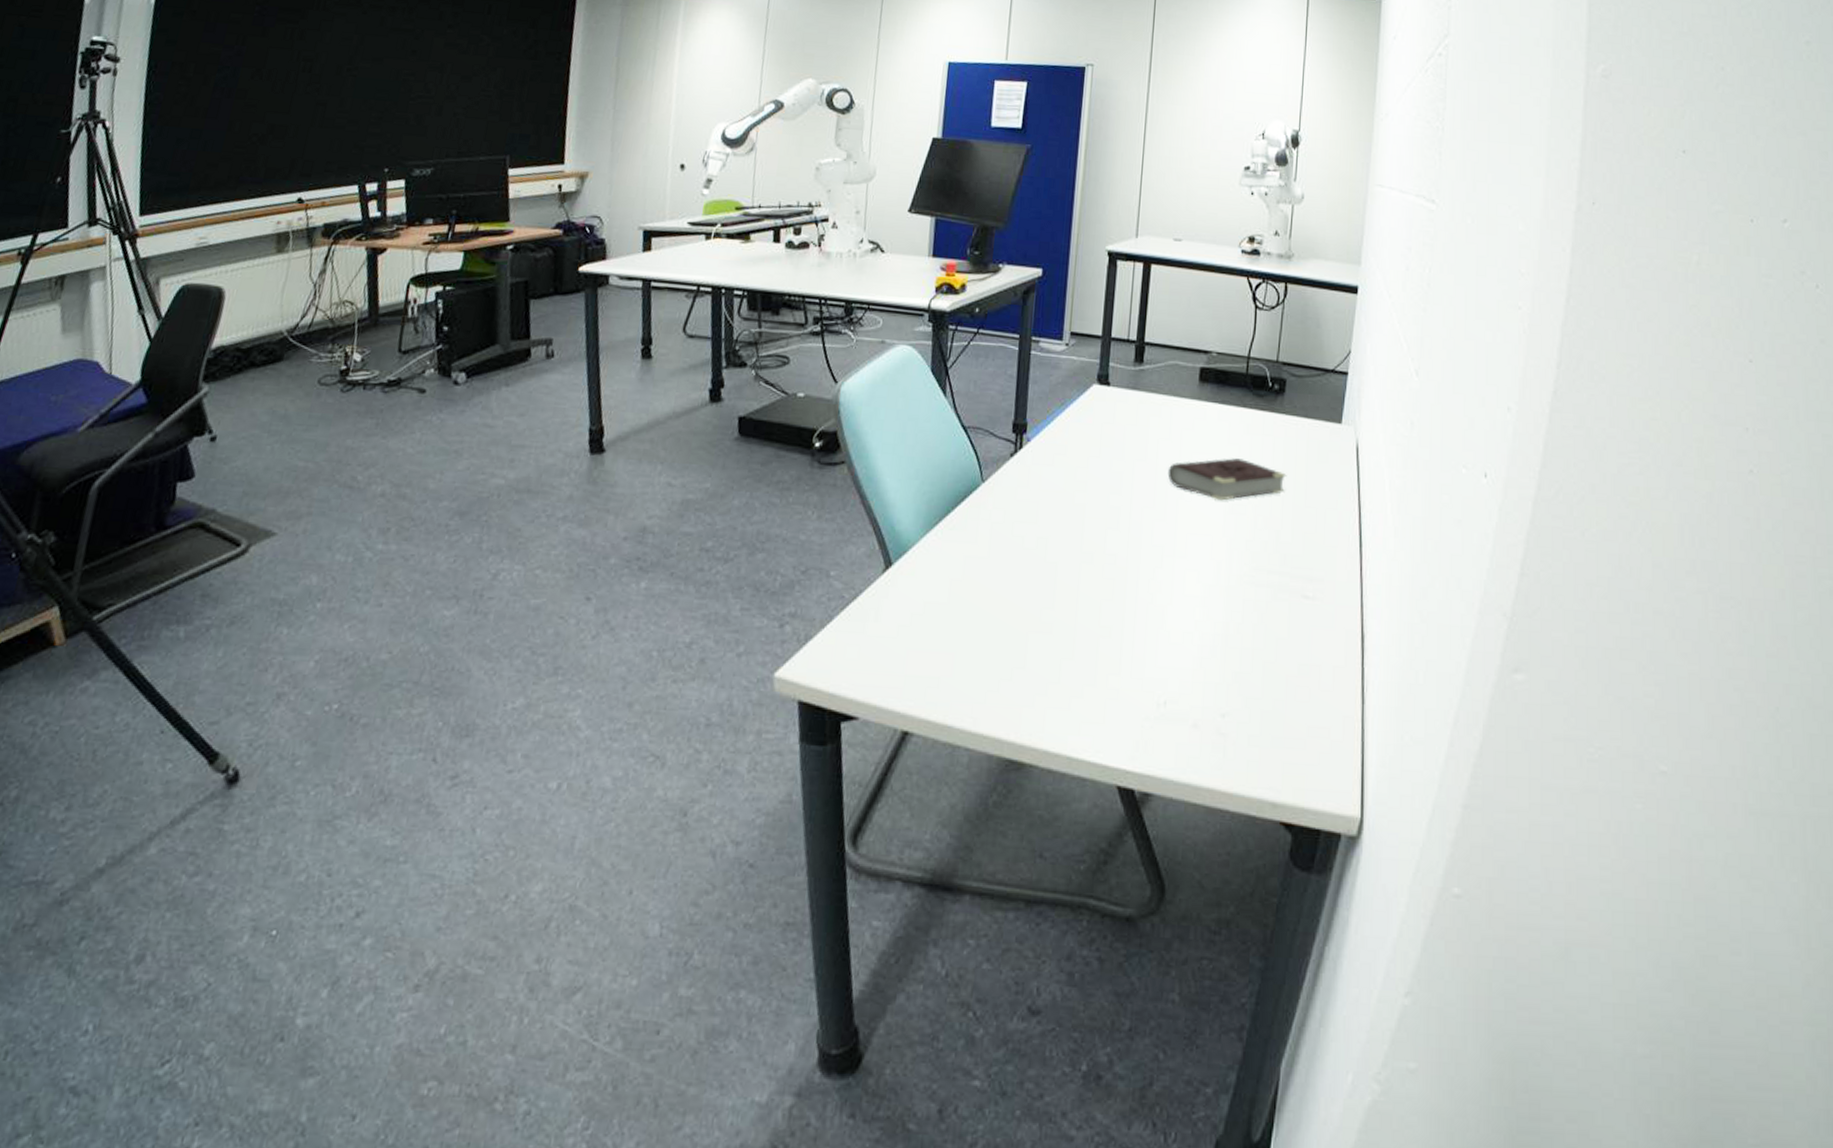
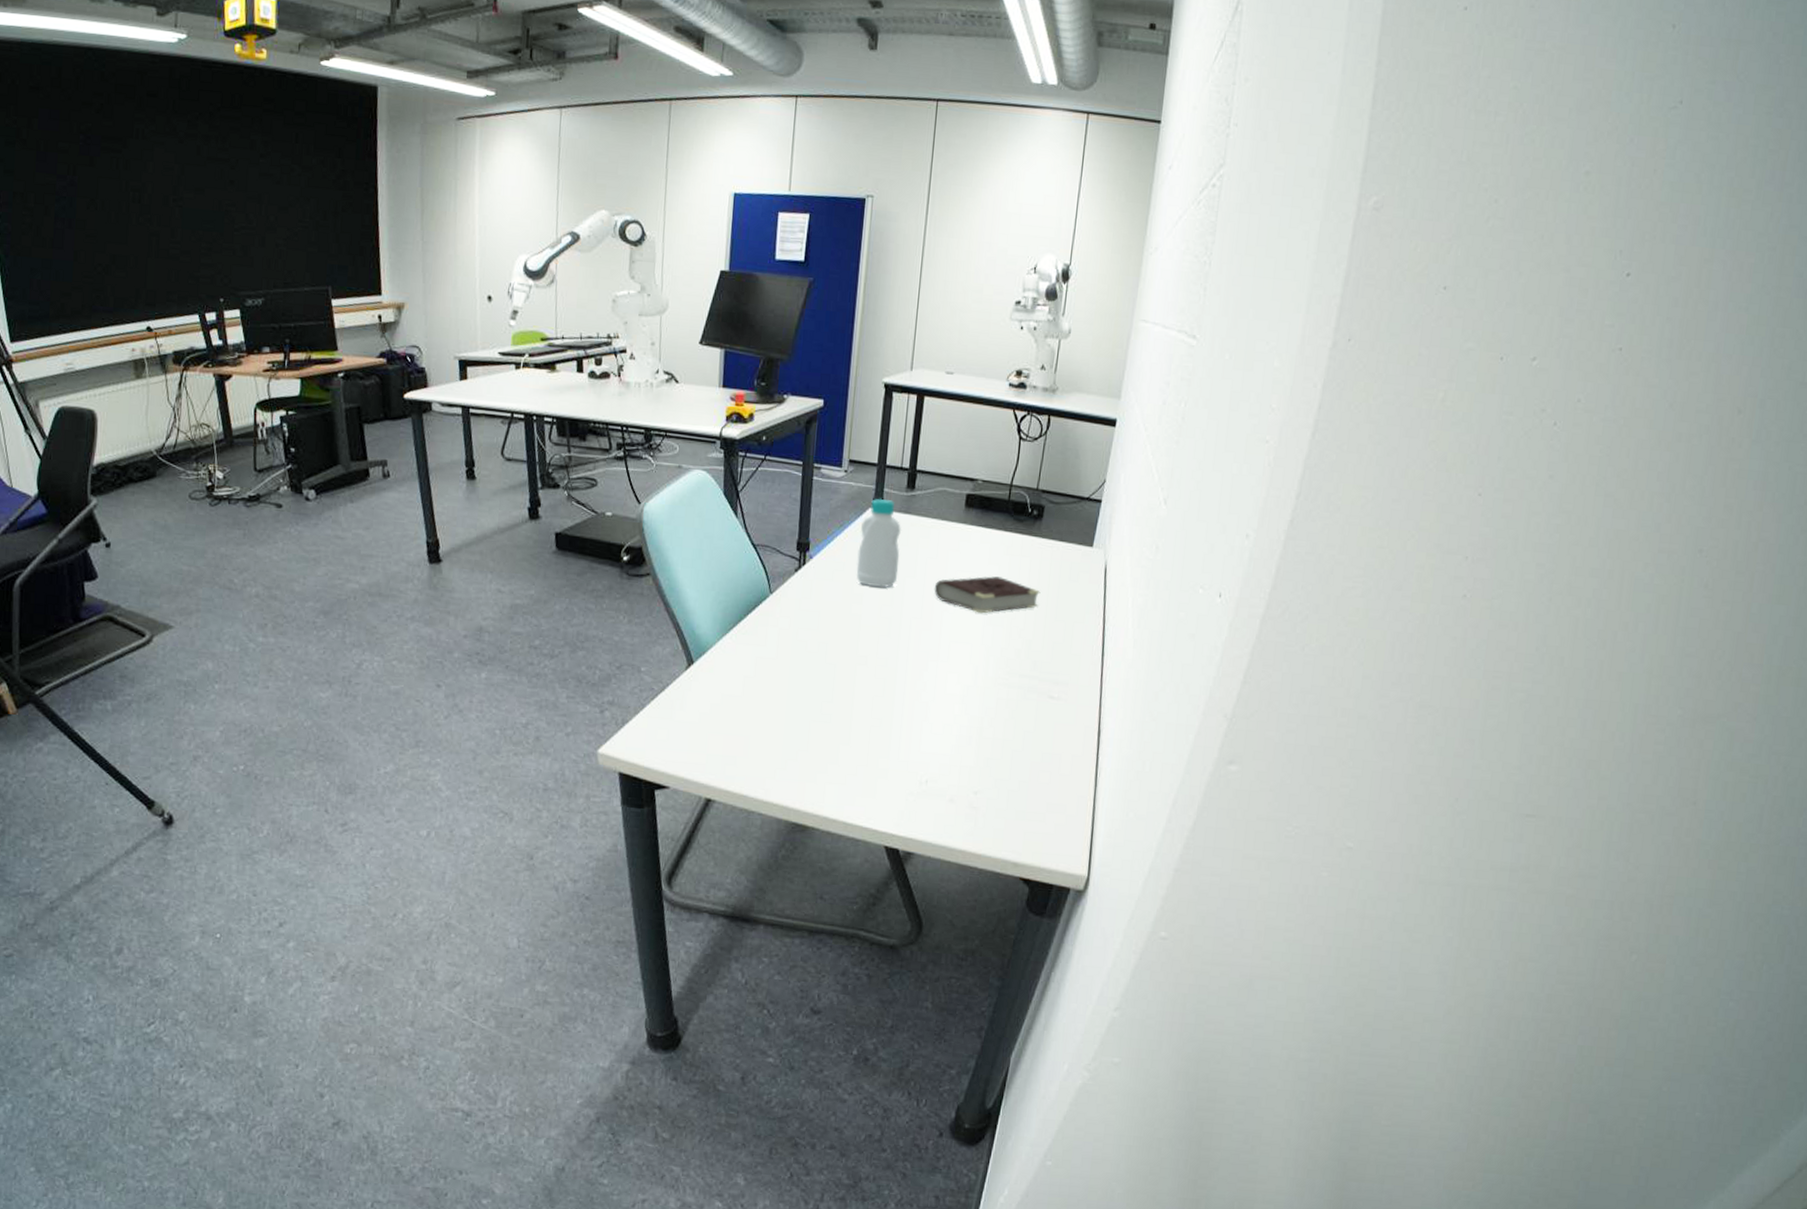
bottle: none [1079,373,1129,473] -> present [856,498,901,588]

